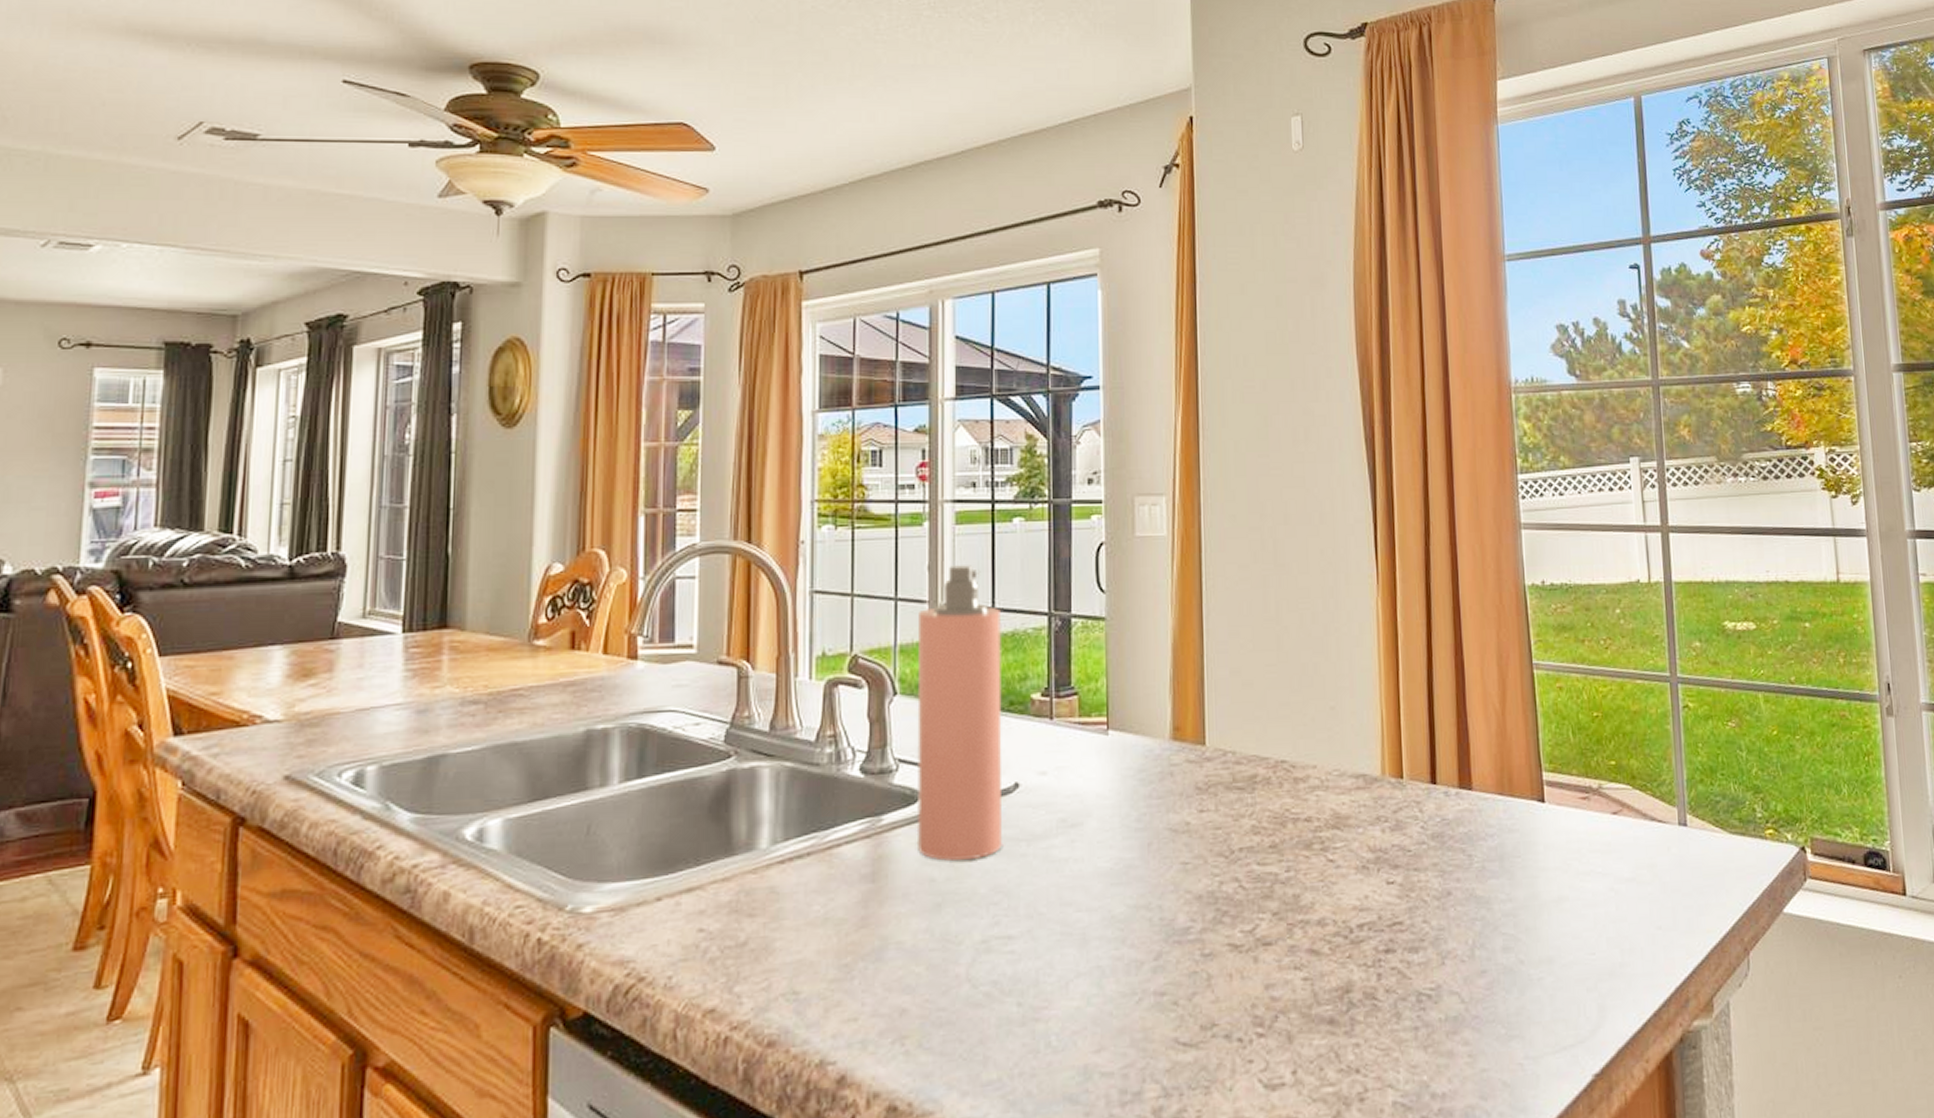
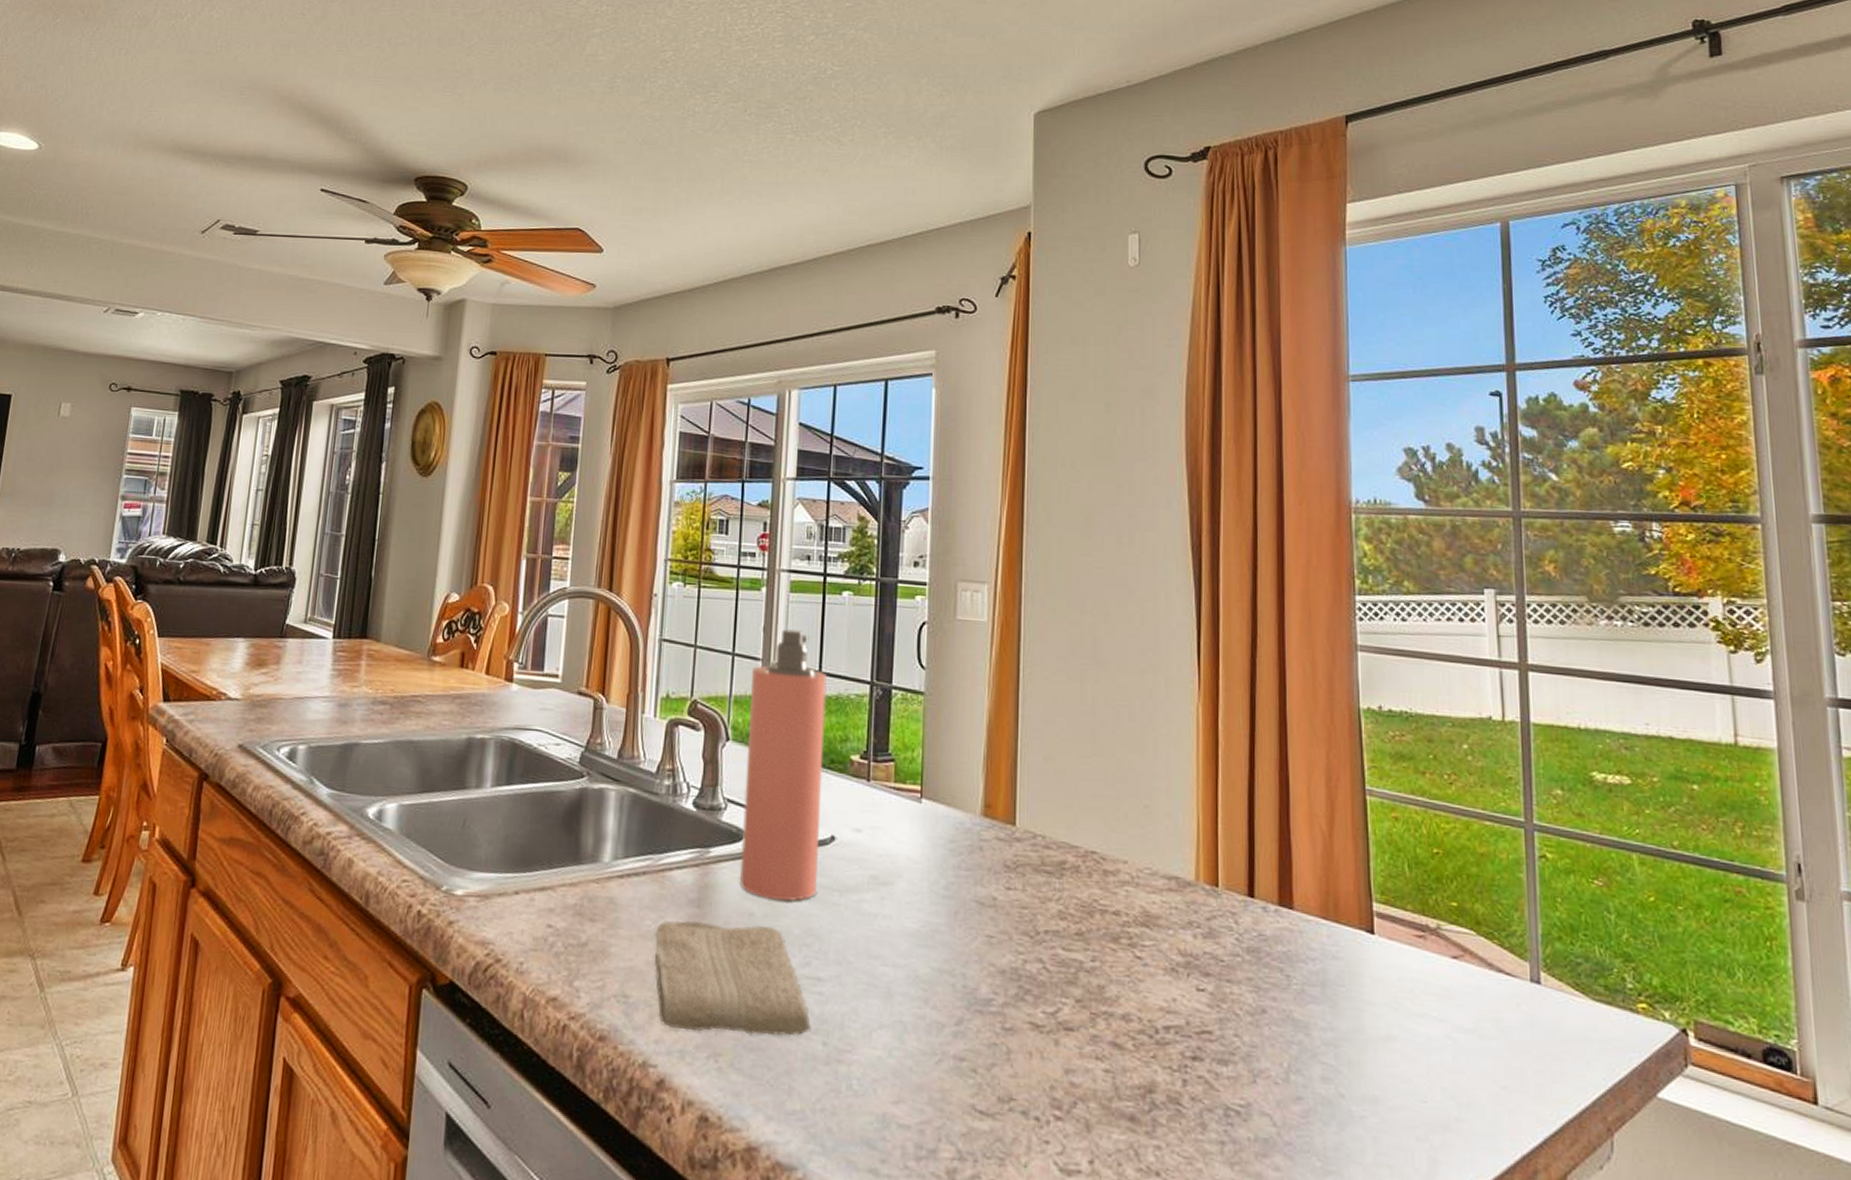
washcloth: none [826,889,1004,1018] -> present [655,920,811,1036]

